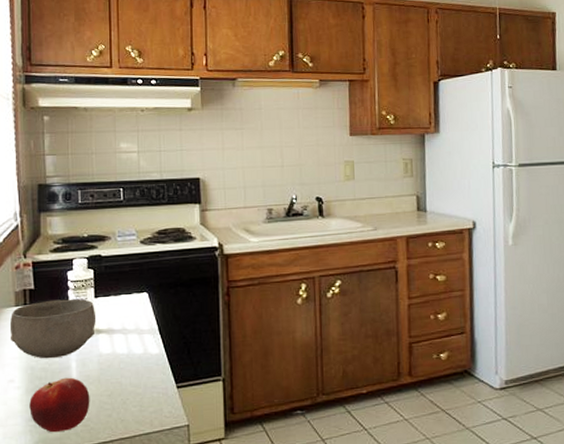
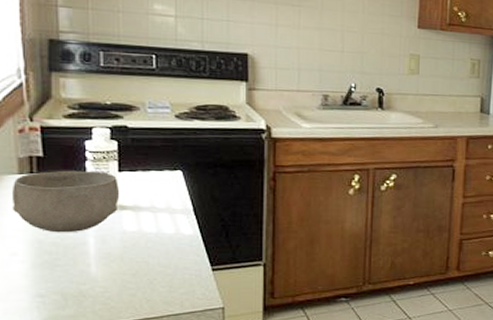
fruit: present [29,377,90,433] -> none [36,254,111,310]

